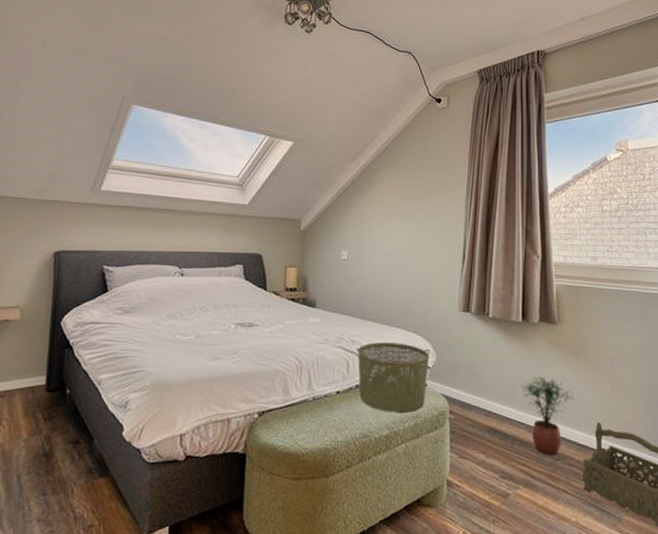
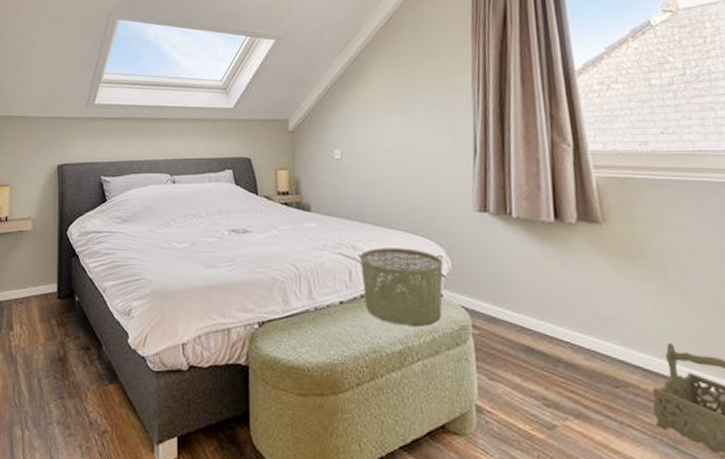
potted plant: present [521,376,574,455] -> none [560,286,633,381]

